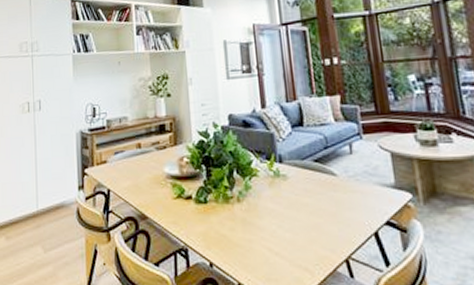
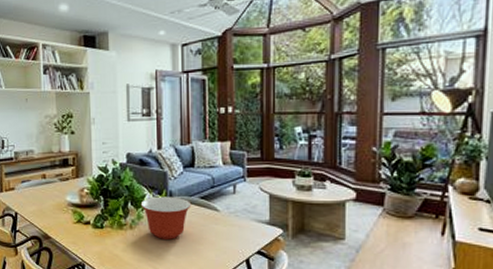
mixing bowl: none [247,161,305,213] -> present [140,196,192,240]

